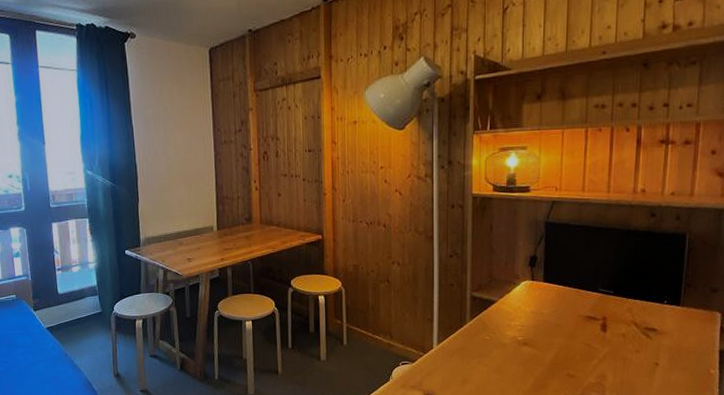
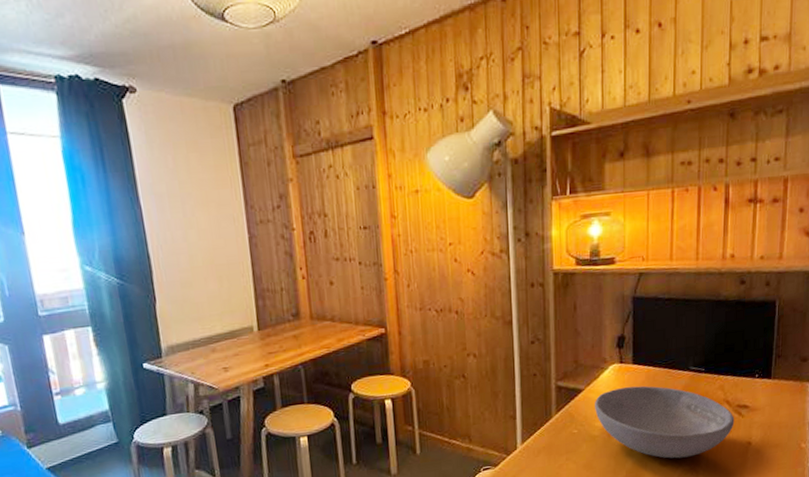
bowl: none [506,302,642,372] -> present [595,385,735,459]

